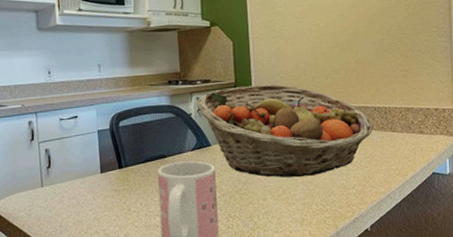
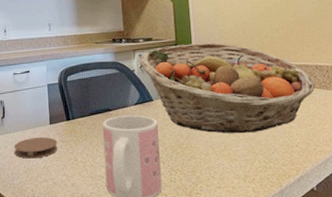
coaster: none [61,186,110,210] -> present [14,136,58,159]

